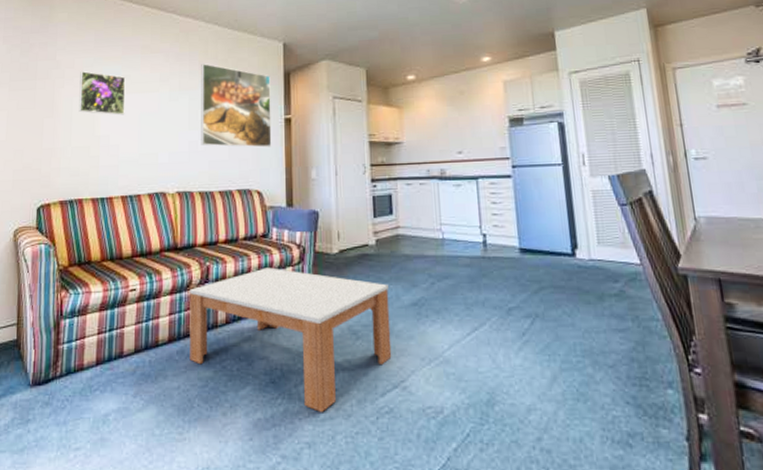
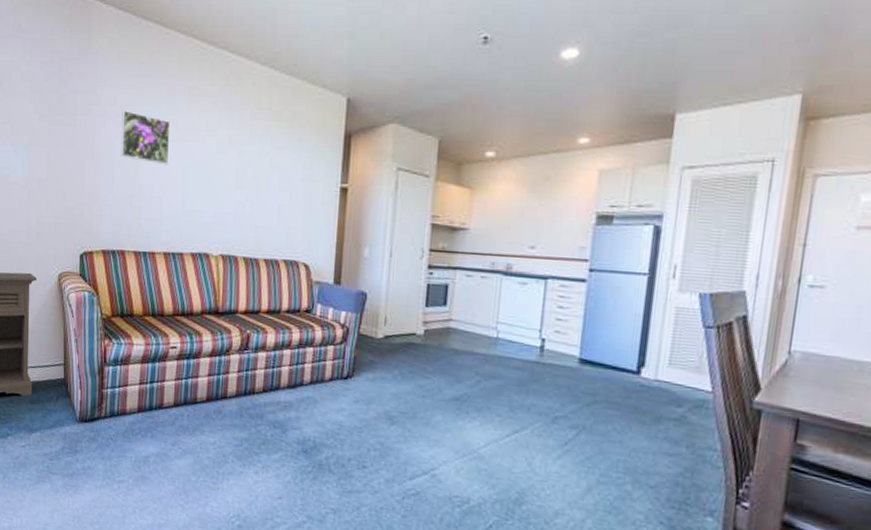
coffee table: present [189,267,392,412] -> none [226,343,431,485]
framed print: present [201,64,272,148] -> none [248,114,329,218]

